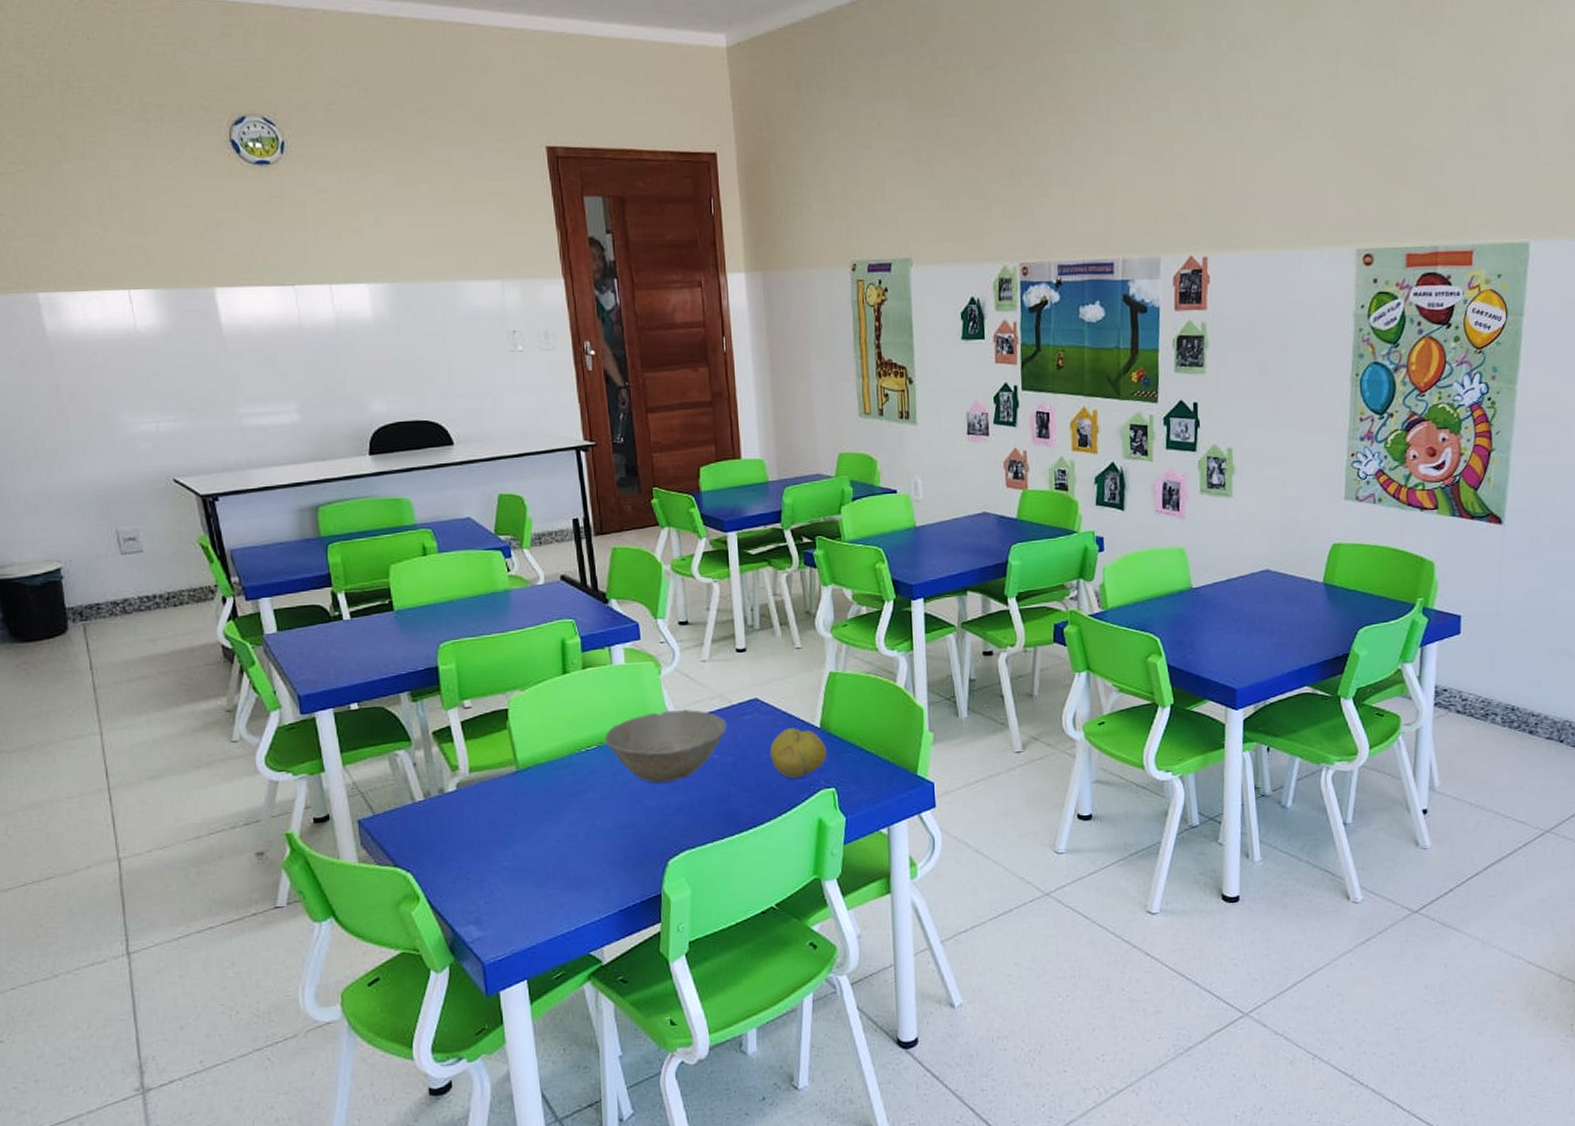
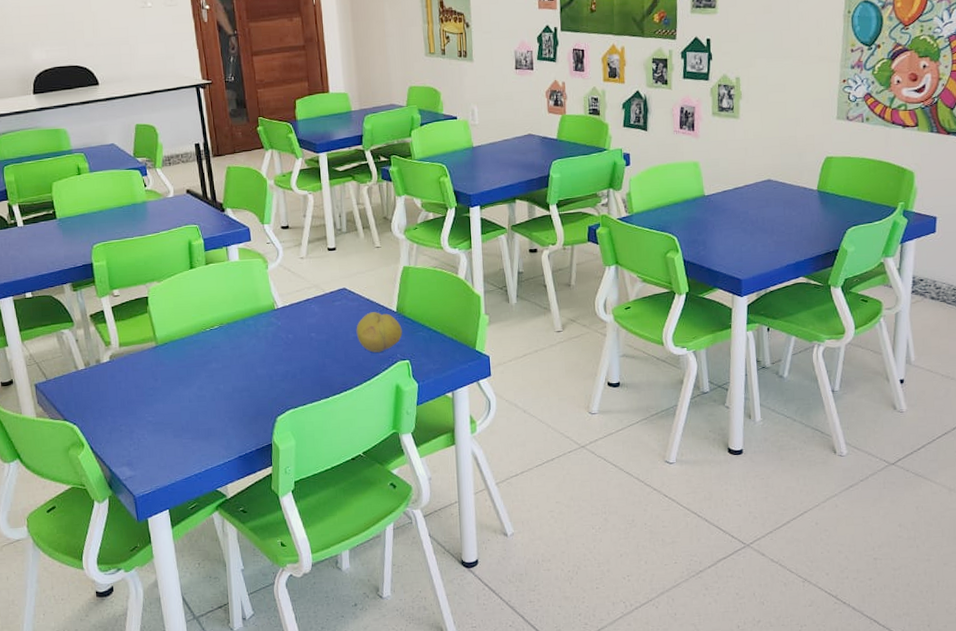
bowl: present [604,709,727,784] -> none [224,296,322,356]

